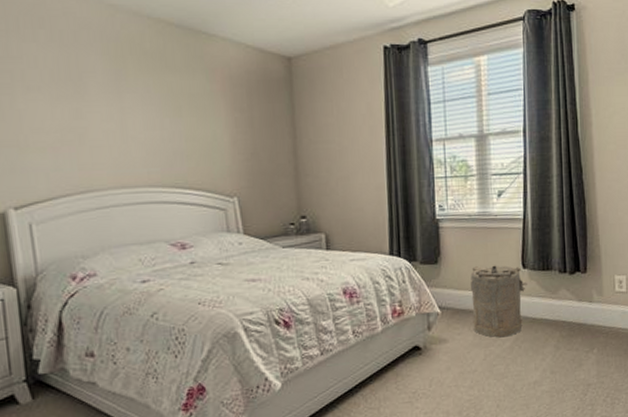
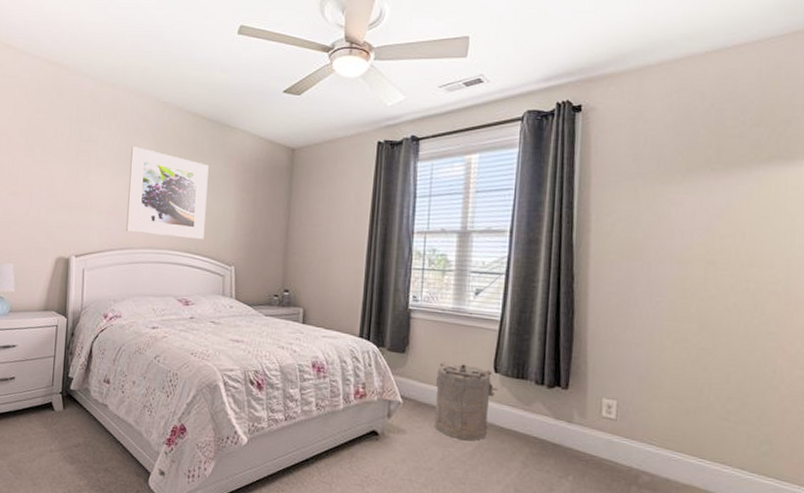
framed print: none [74,62,194,171] -> present [126,146,209,239]

